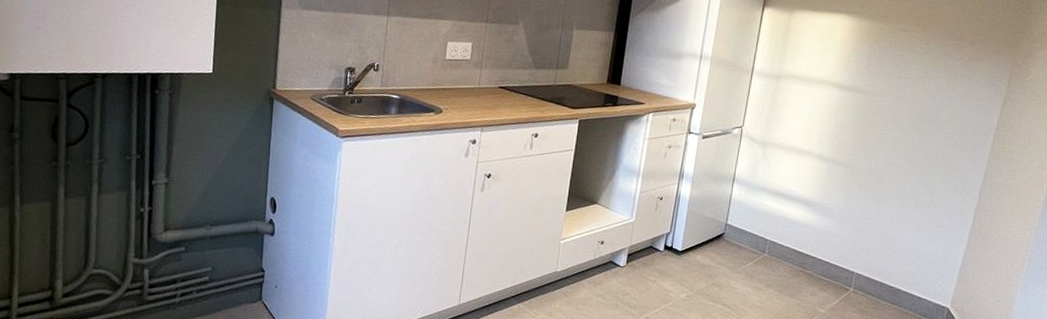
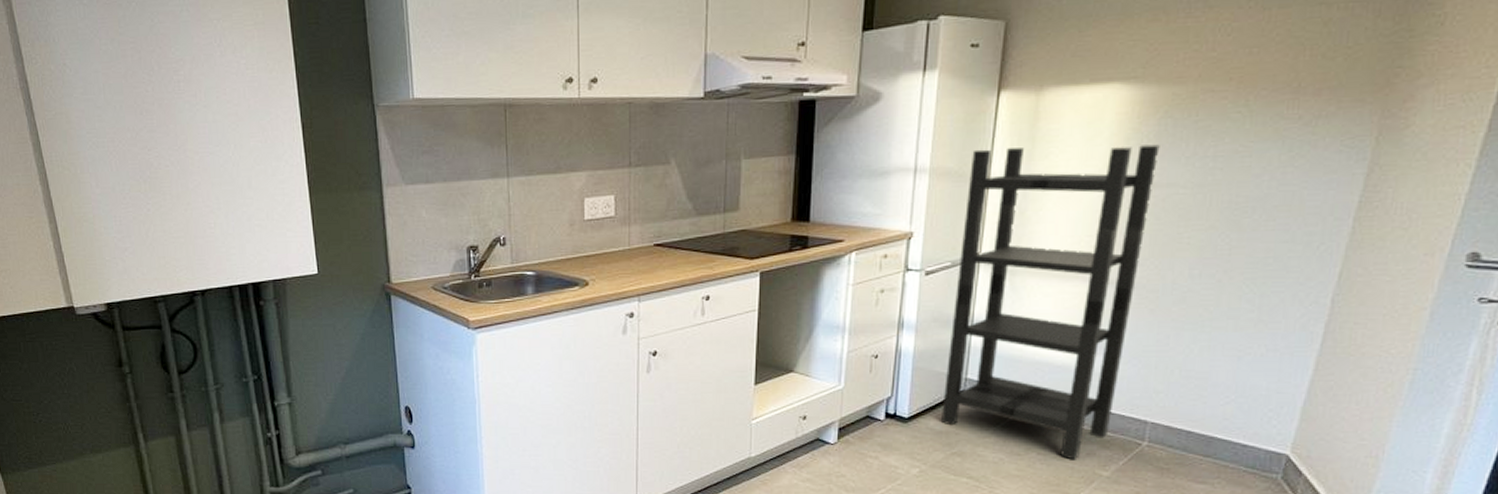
shelving unit: none [706,48,870,298] -> present [941,144,1160,460]

